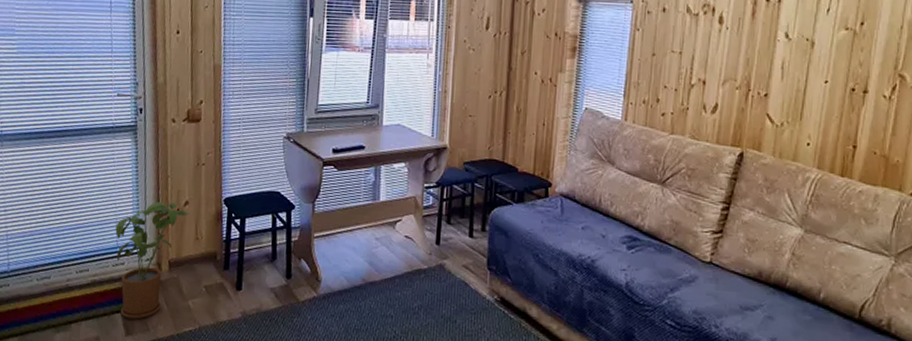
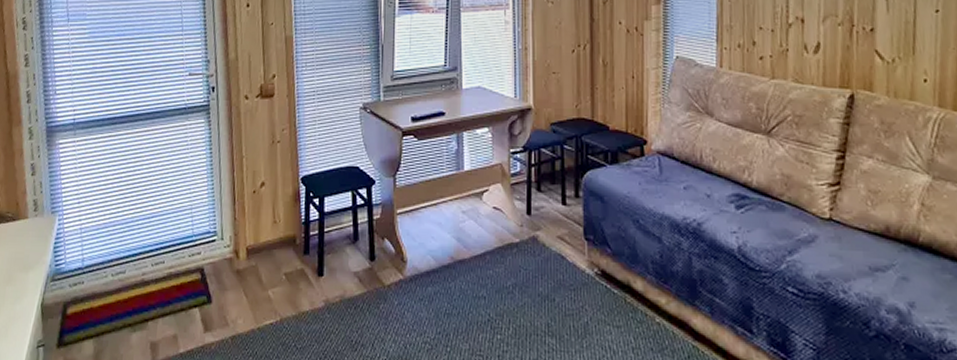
house plant: present [115,202,189,320] -> none [190,184,265,314]

